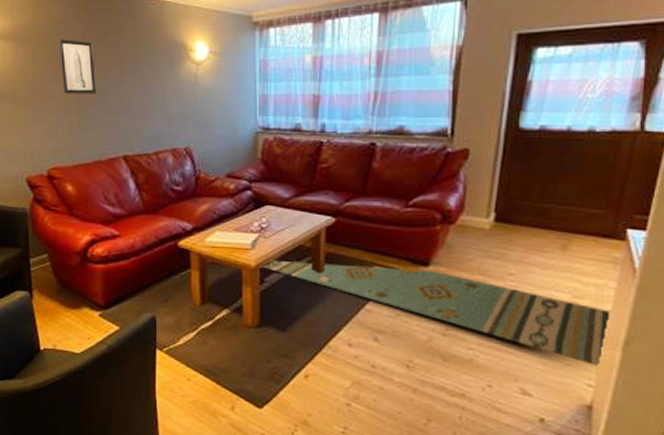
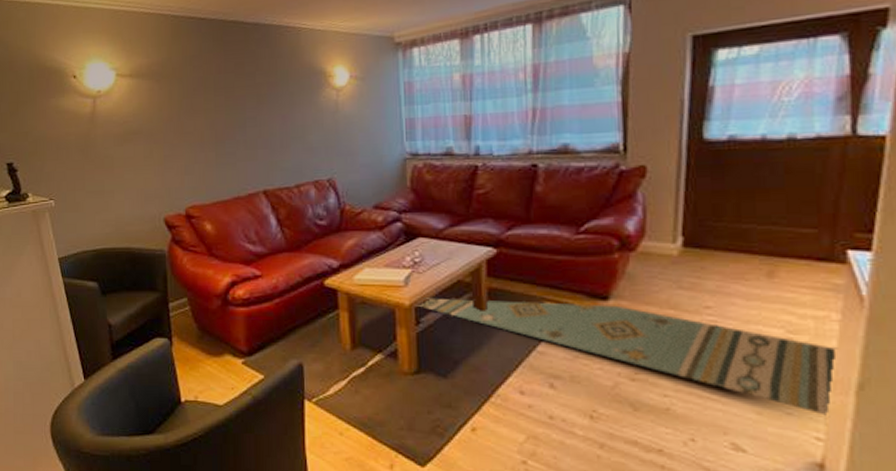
wall art: present [58,39,97,94] -> none [194,73,234,129]

